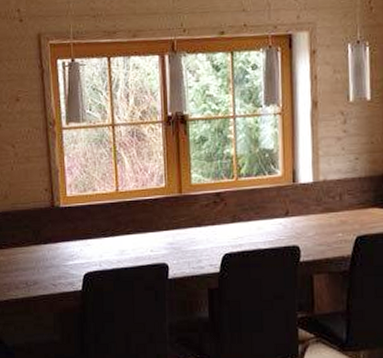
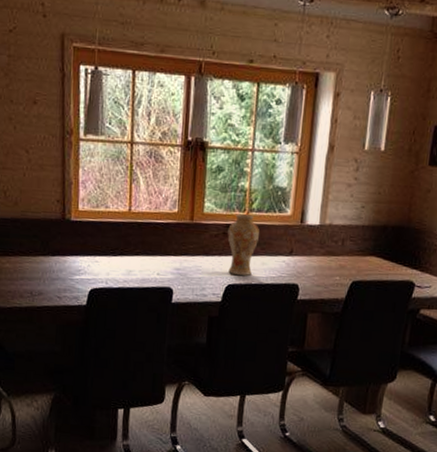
vase: none [218,180,251,244] -> present [227,214,259,276]

